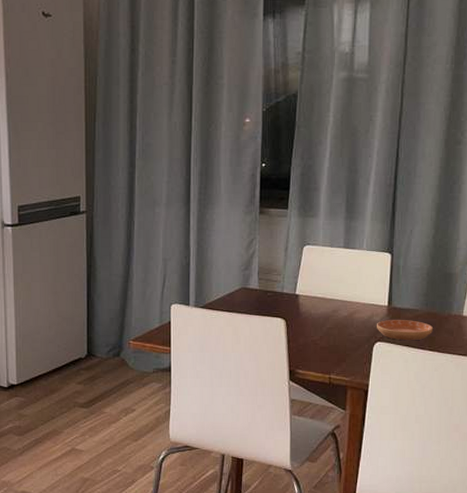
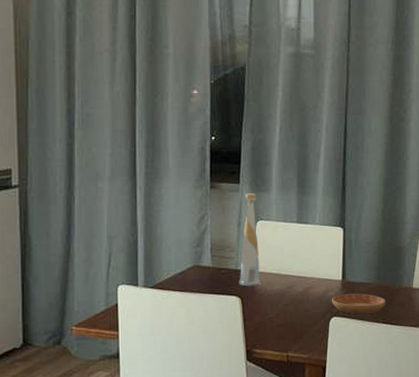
bottle: none [284,219,305,310] -> present [239,193,260,287]

